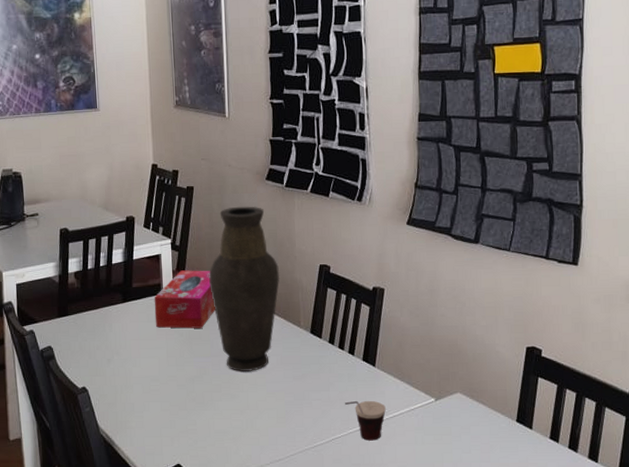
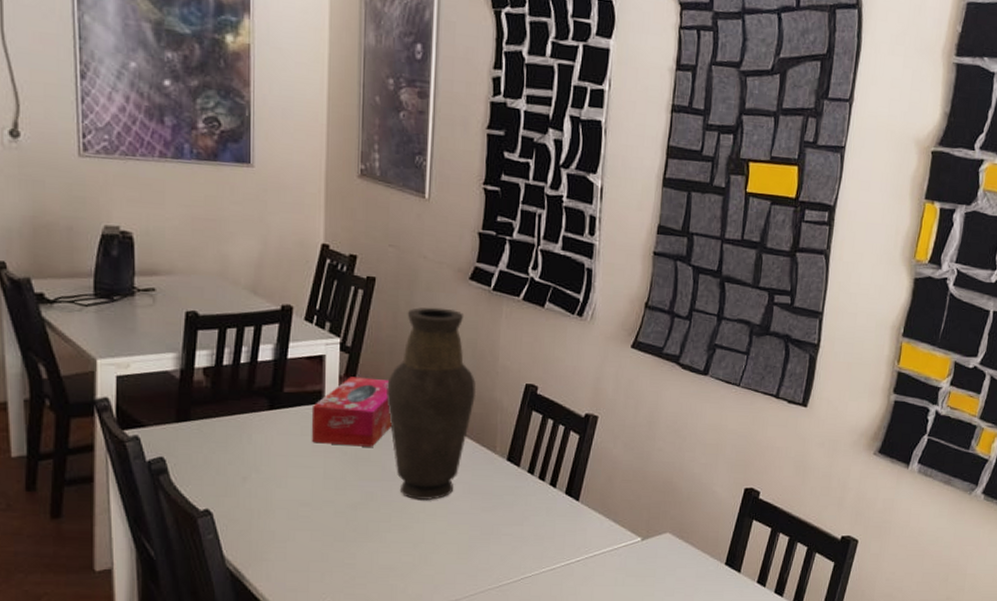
cup: present [344,400,386,441] -> none [539,537,586,581]

